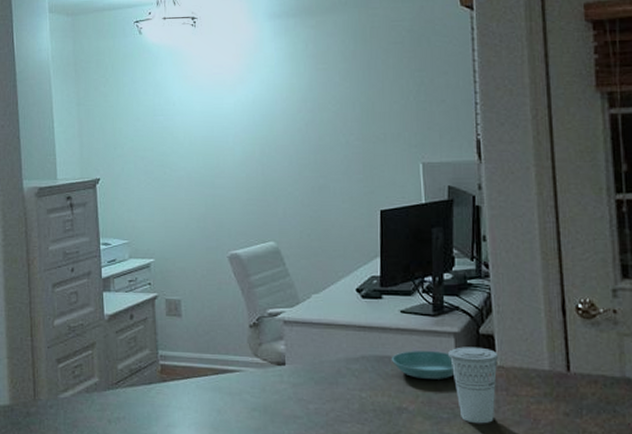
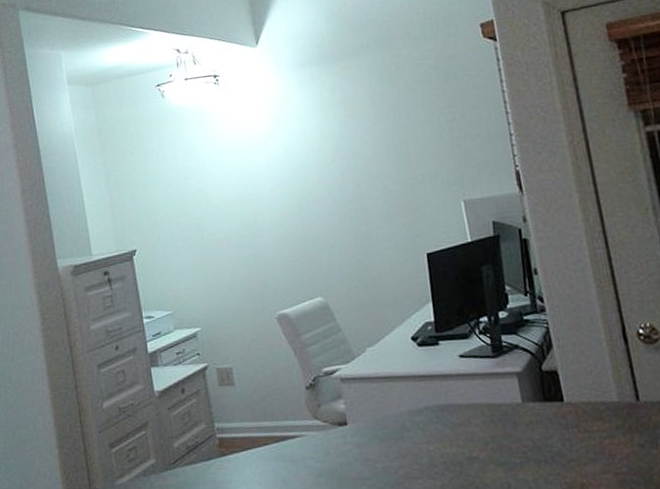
saucer: present [392,350,455,379] -> none [456,393,523,425]
cup: present [448,347,499,424] -> none [513,385,569,466]

